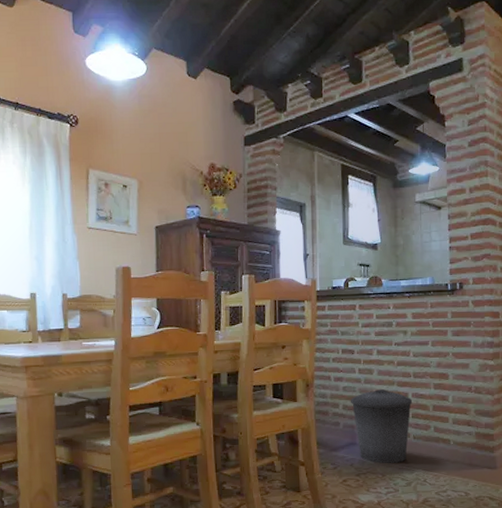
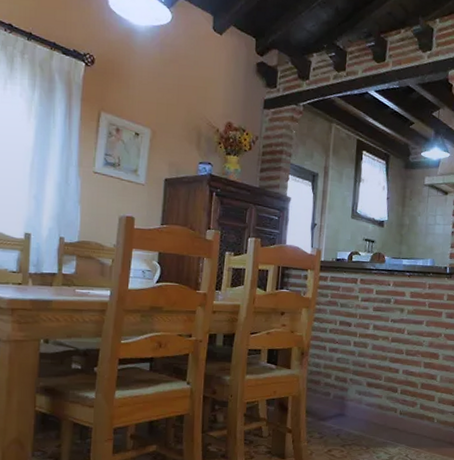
trash can: present [350,389,413,464] -> none [342,364,403,437]

